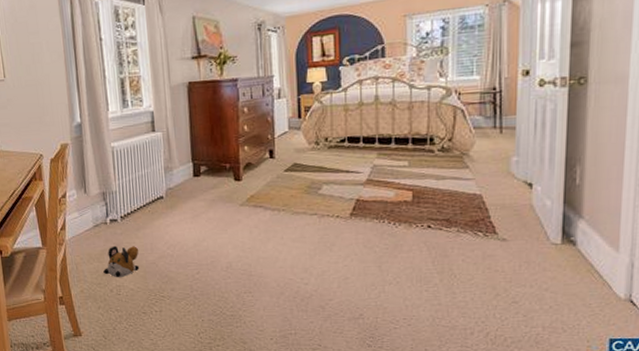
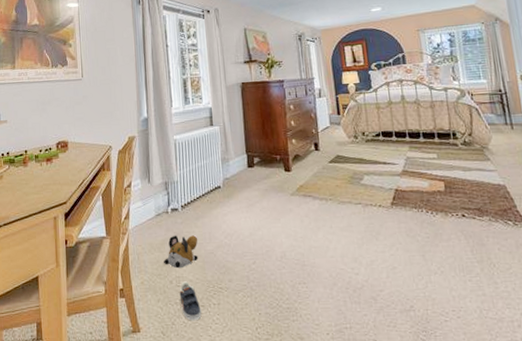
sneaker: none [120,290,143,326] -> present [179,281,202,321]

